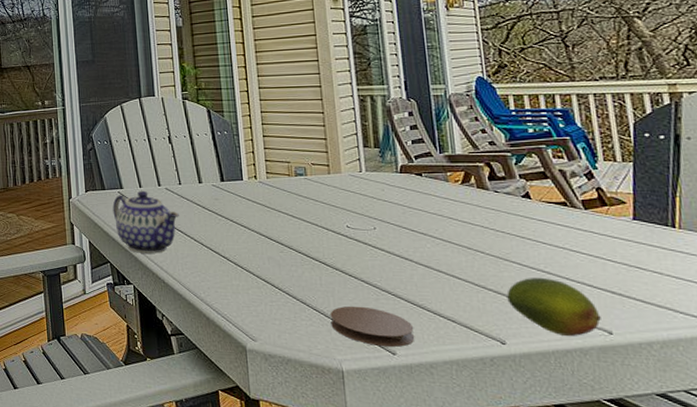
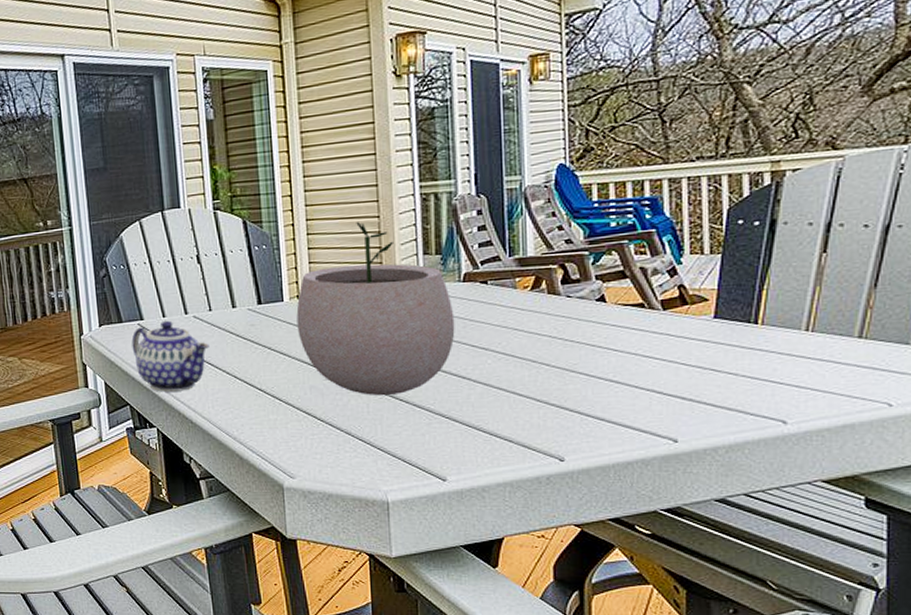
plant pot: none [254,116,396,271] -> present [296,222,455,396]
coaster: present [330,306,415,347] -> none [376,432,468,473]
fruit: present [507,278,601,336] -> none [570,388,667,447]

